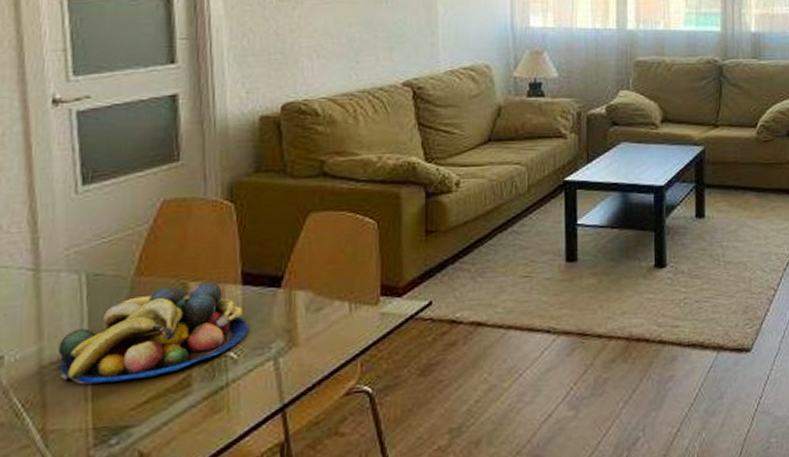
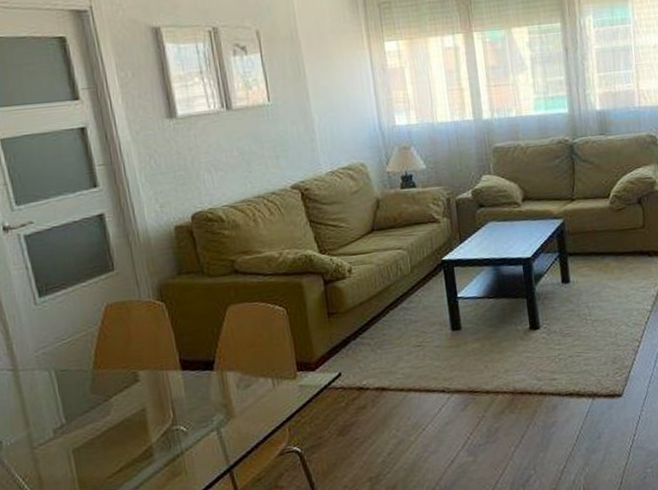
fruit bowl: present [56,282,250,385] -> none [43,369,193,460]

